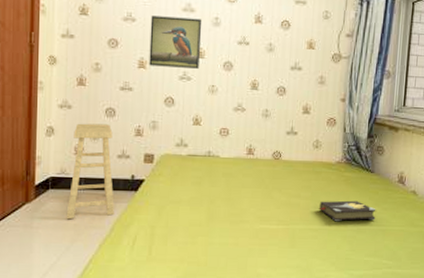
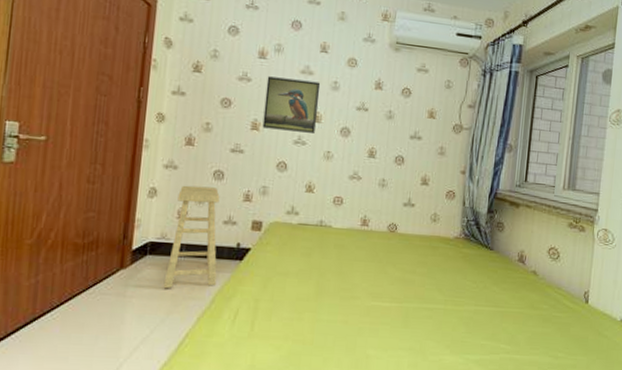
hardback book: present [318,200,376,222] -> none [434,278,495,301]

